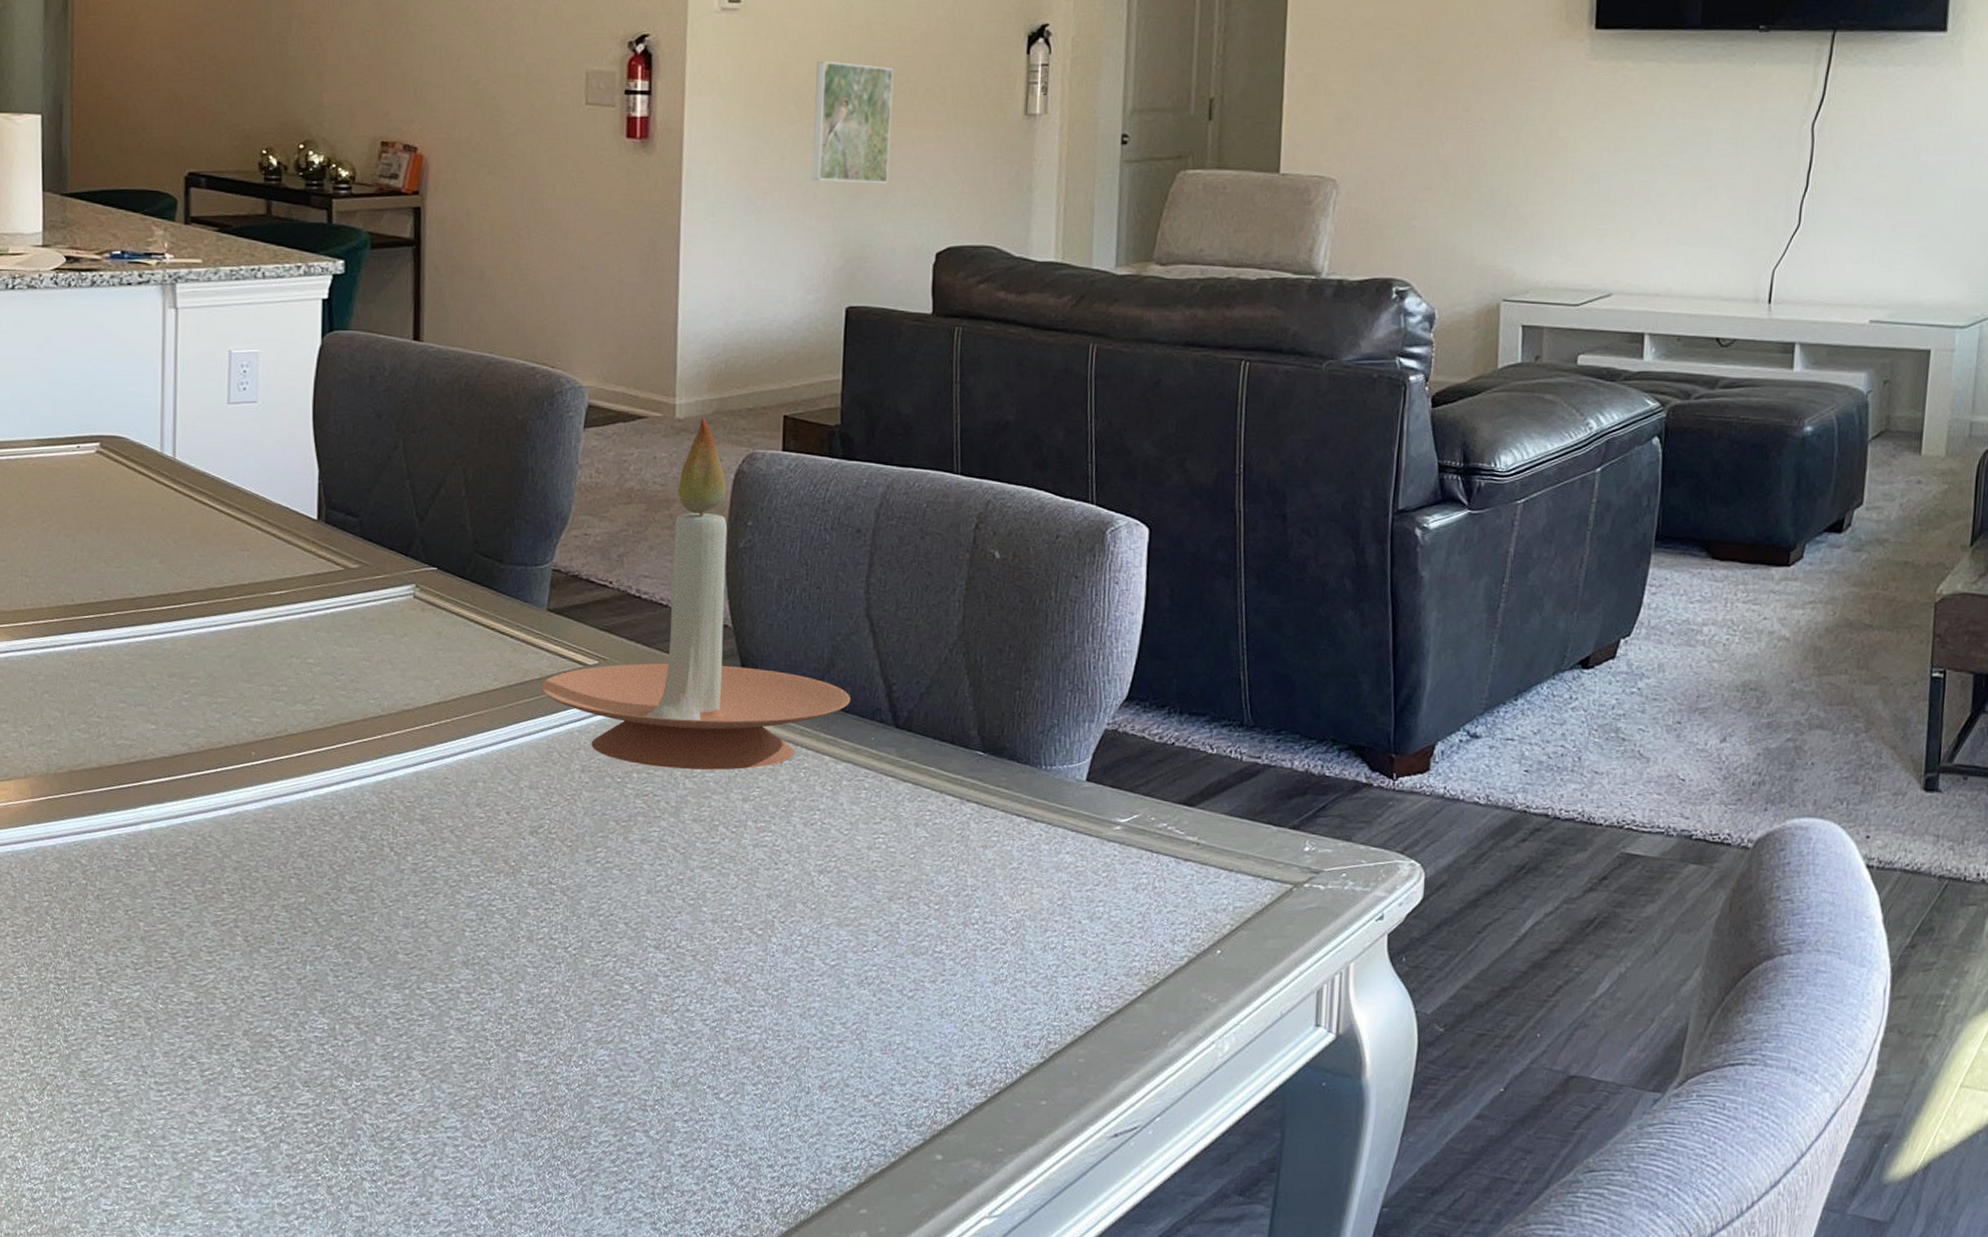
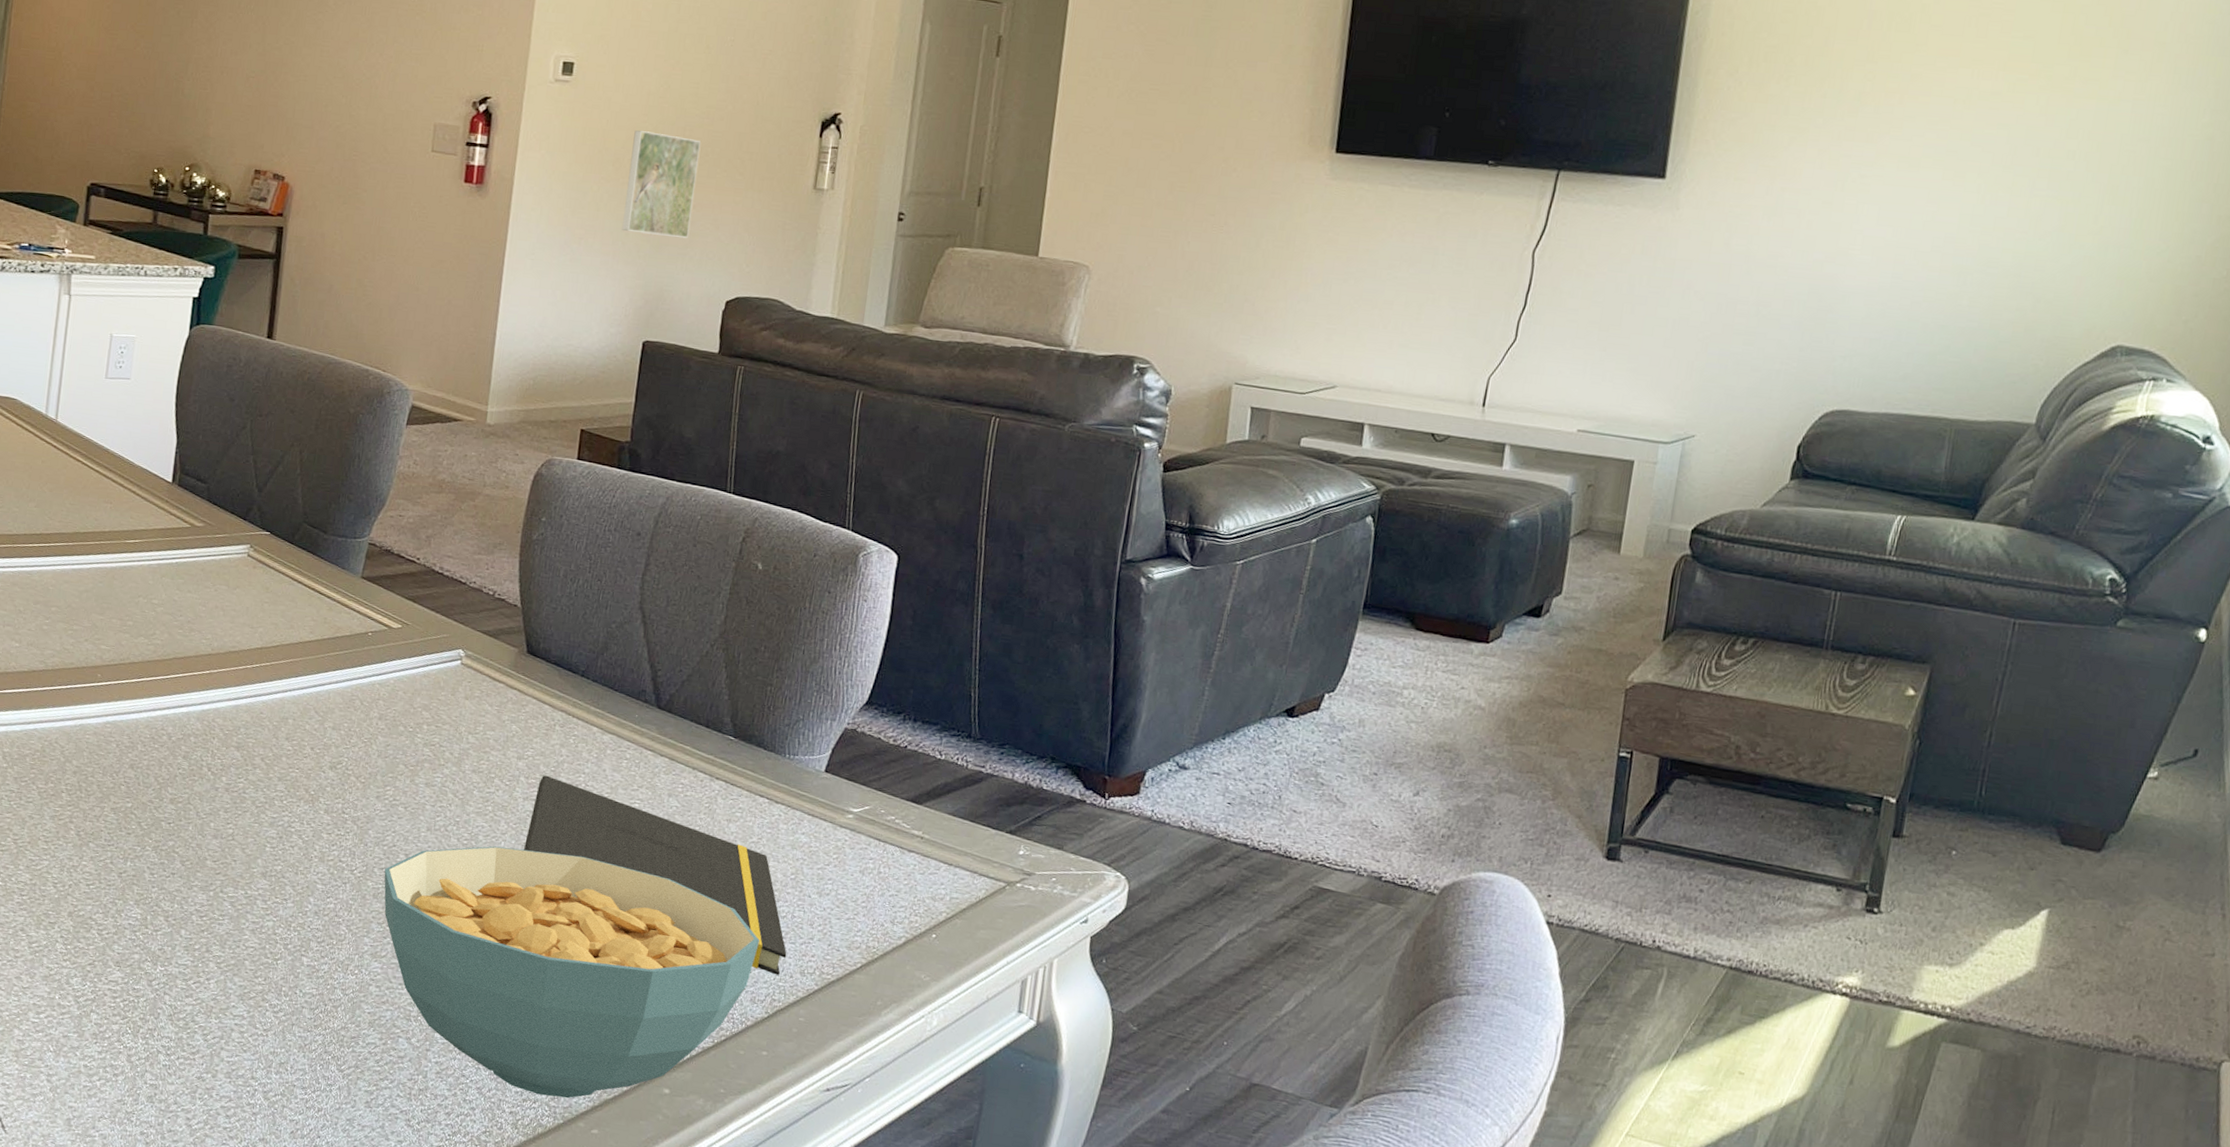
candle holder: present [540,417,851,770] -> none [349,424,621,731]
cereal bowl: none [603,903,1029,1178] -> present [384,846,760,1099]
notepad: none [758,816,1060,1014] -> present [524,775,787,976]

